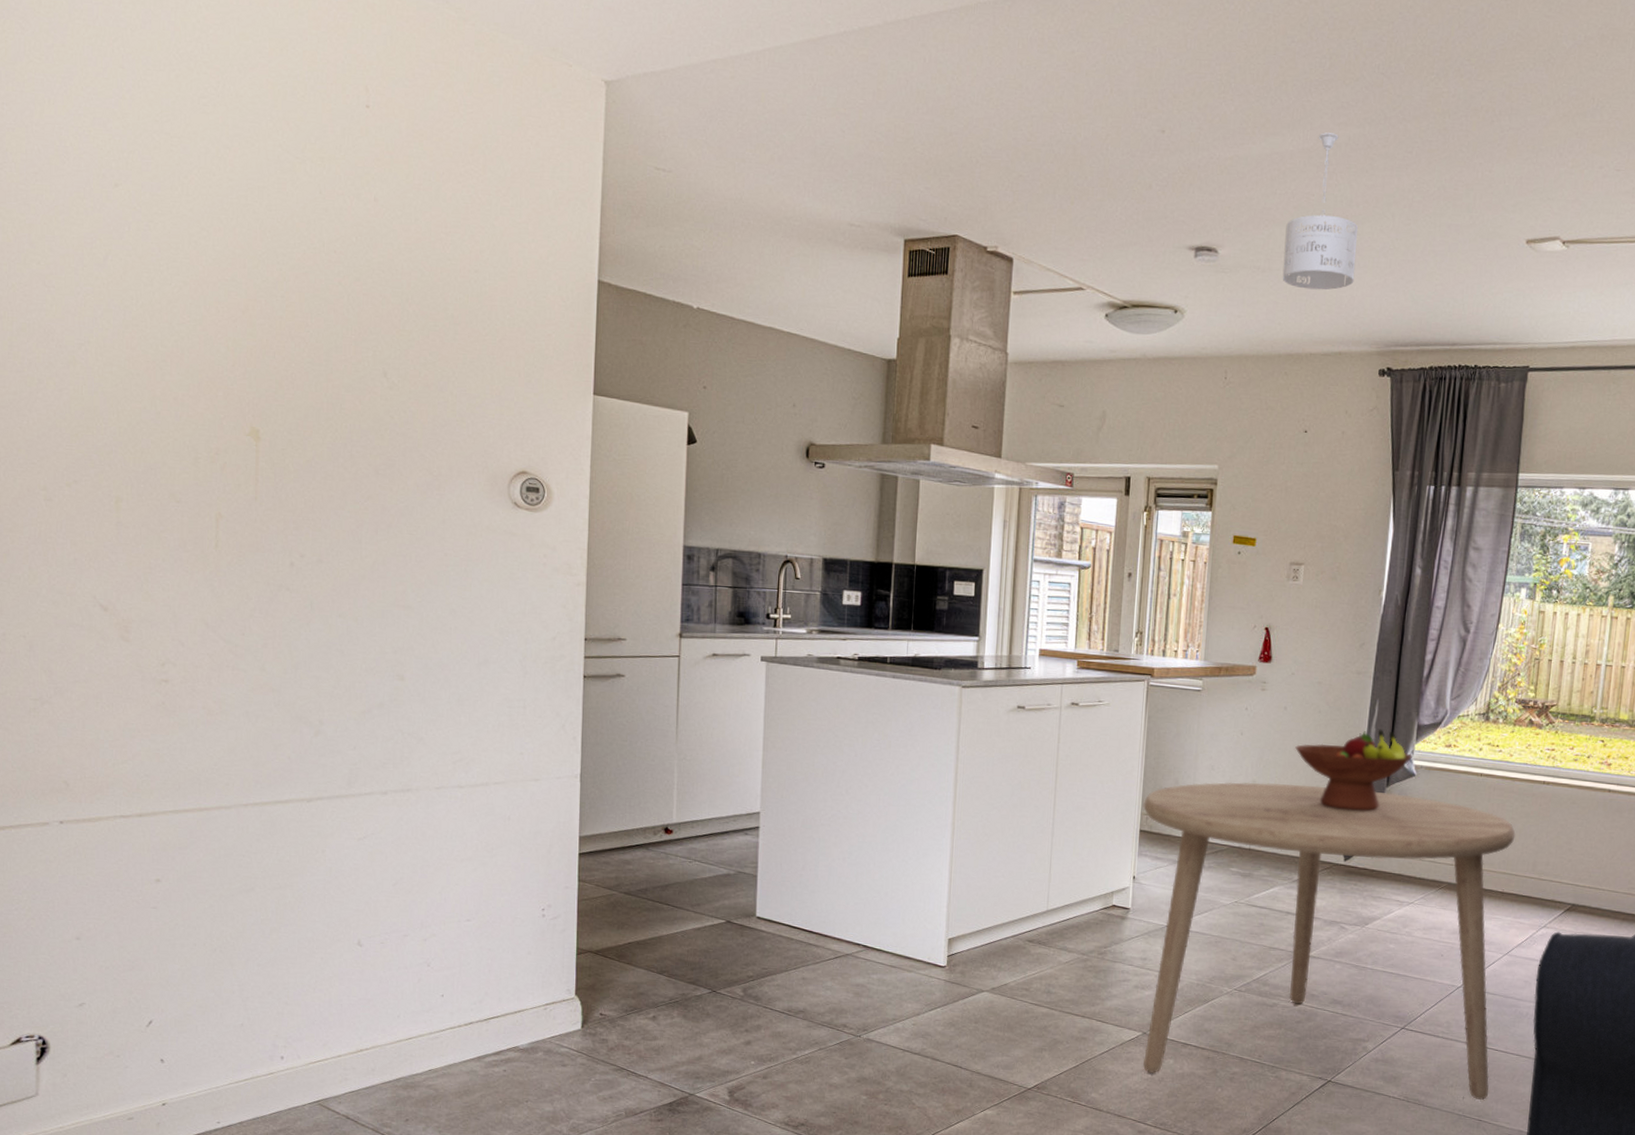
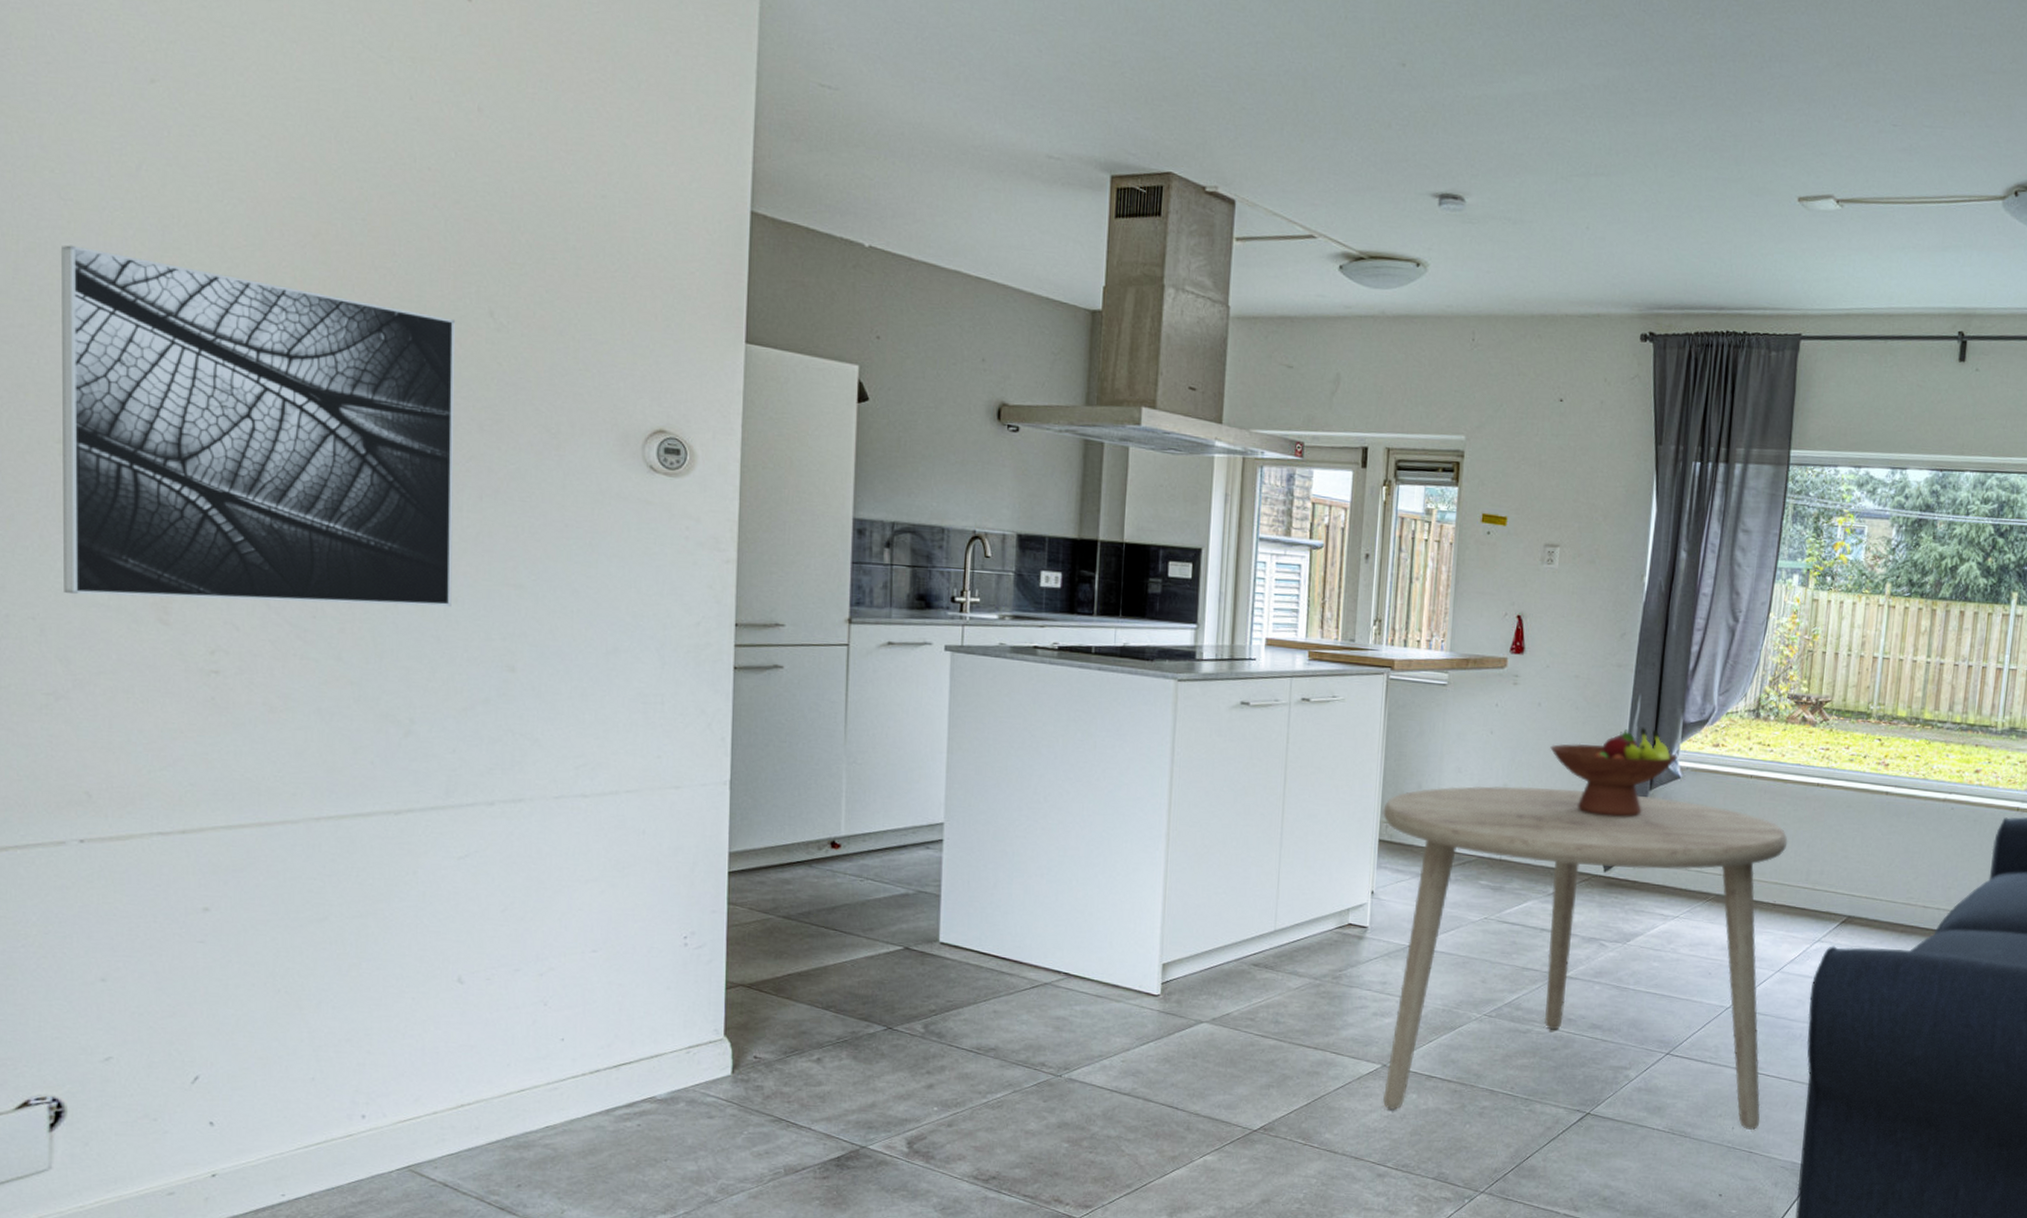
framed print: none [46,324,356,625] -> present [61,245,456,607]
pendant lamp: present [1282,132,1359,290] -> none [1535,73,1618,246]

